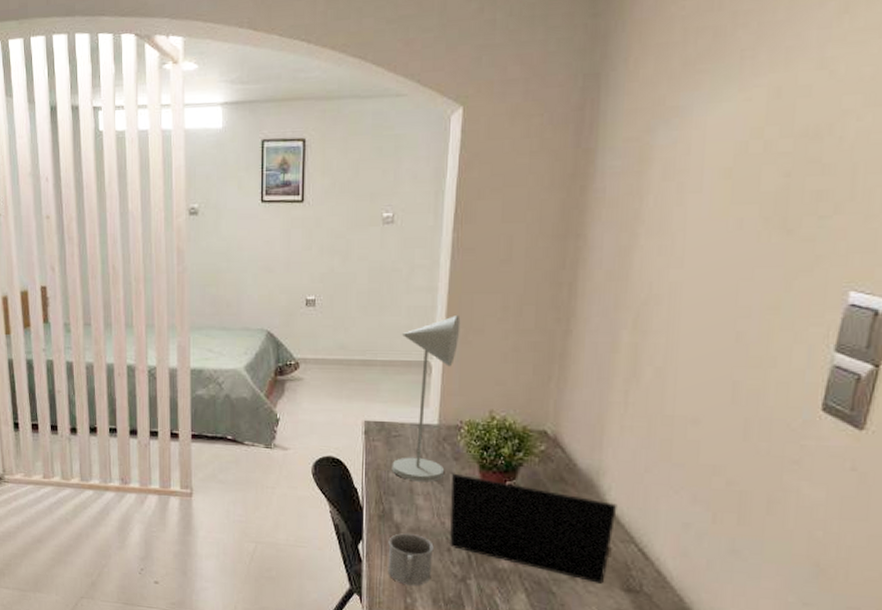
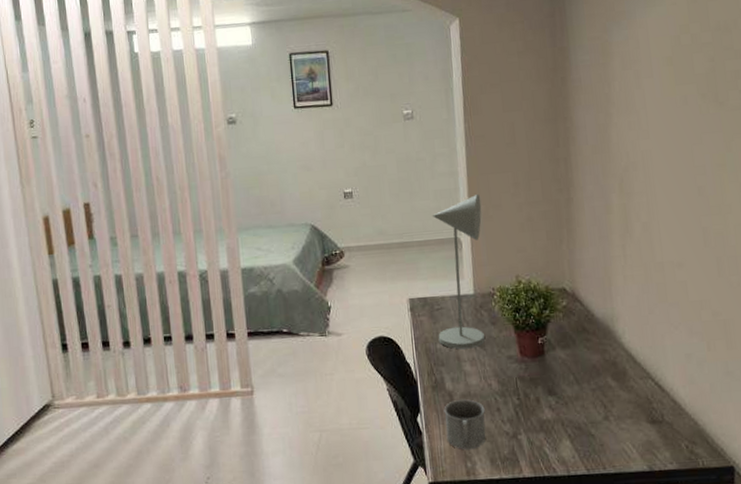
laptop: present [448,473,617,584] -> none [492,336,633,420]

